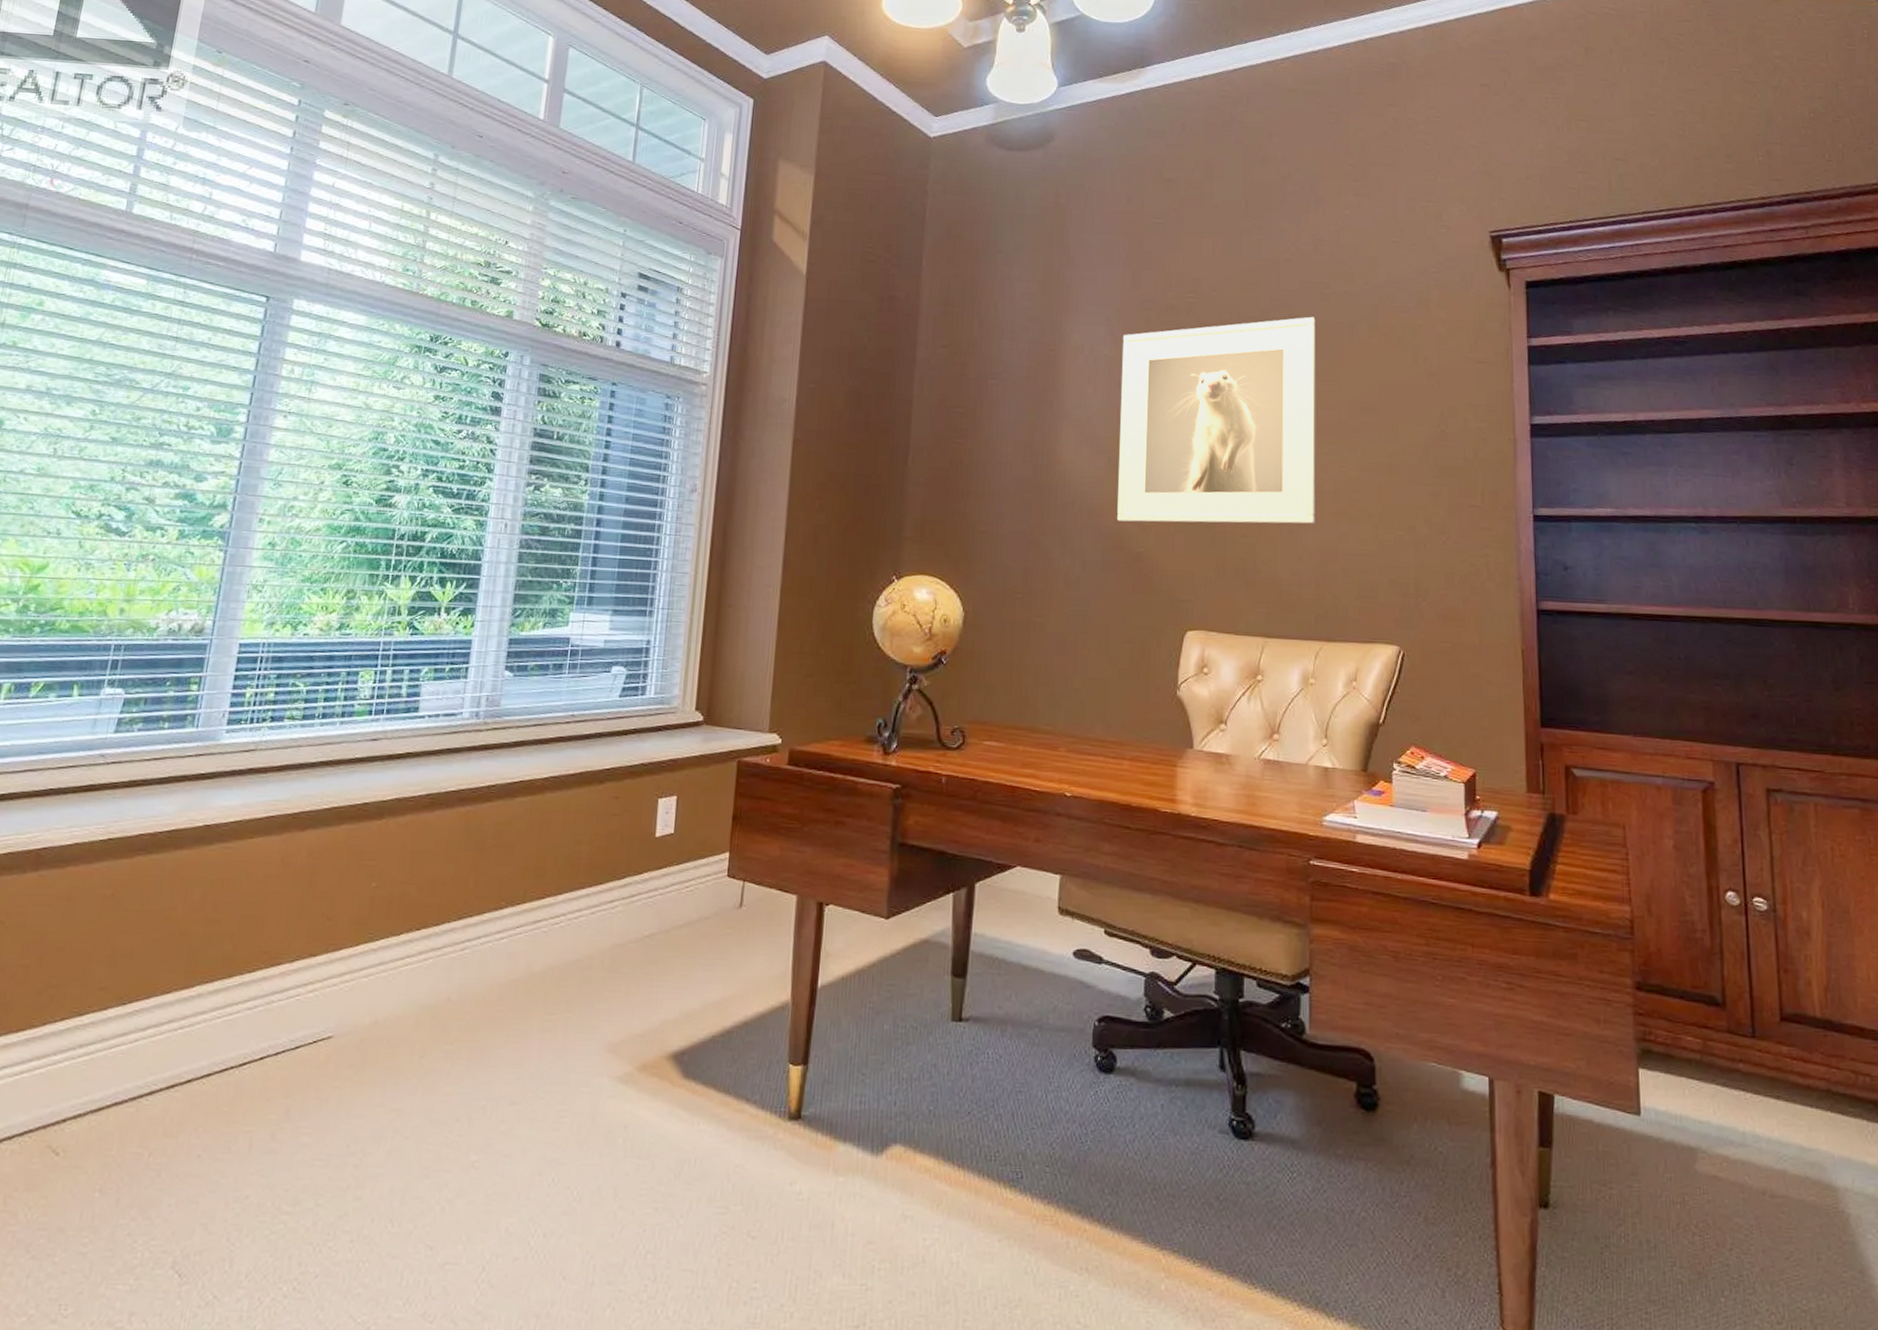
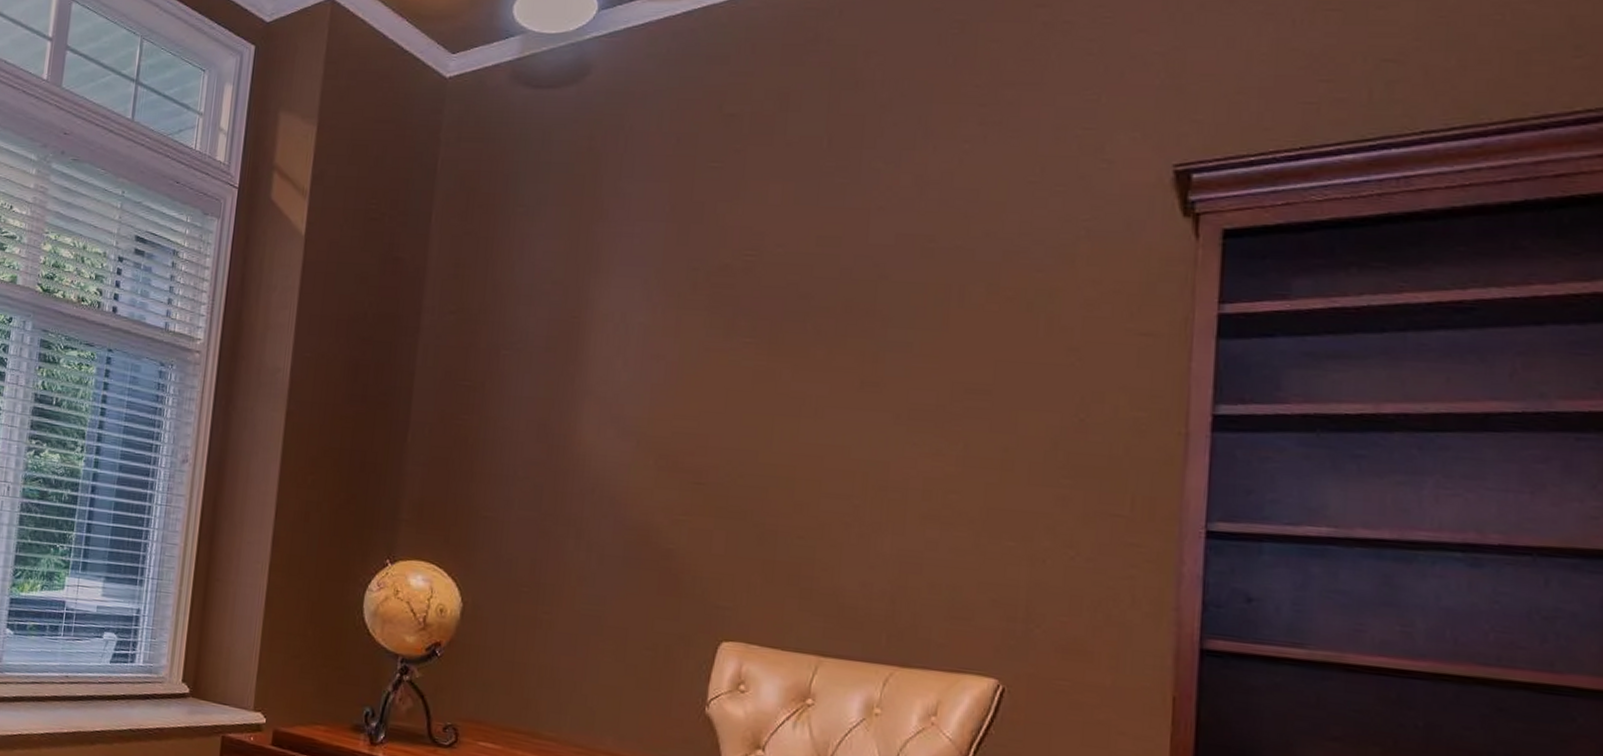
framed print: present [1117,316,1316,524] -> none [644,277,914,528]

